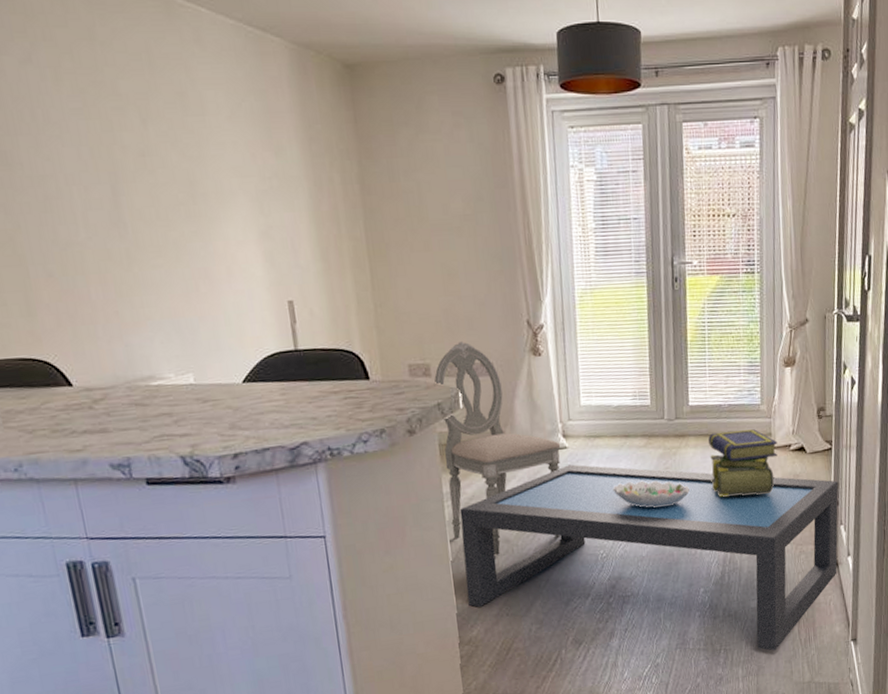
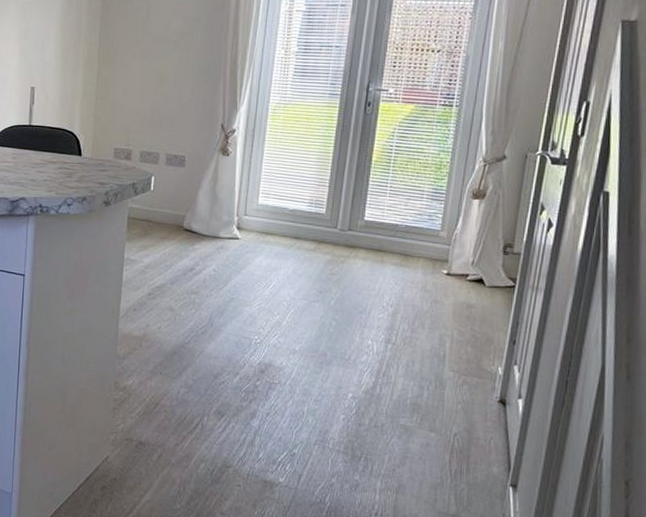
dining chair: present [434,341,561,556] -> none [126,135,234,320]
coffee table: present [459,464,839,651] -> none [129,254,518,473]
decorative bowl: present [612,480,690,508] -> none [276,279,352,310]
stack of books: present [708,429,778,497] -> none [376,249,454,318]

